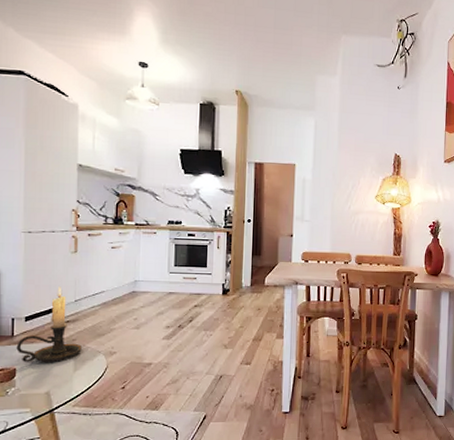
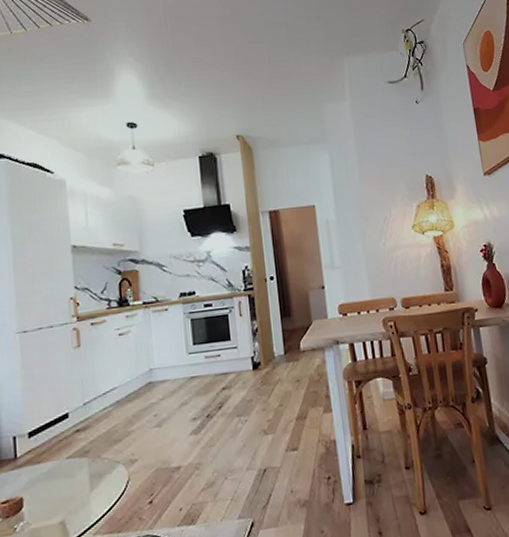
candle holder: present [16,286,82,363] -> none [21,389,97,488]

